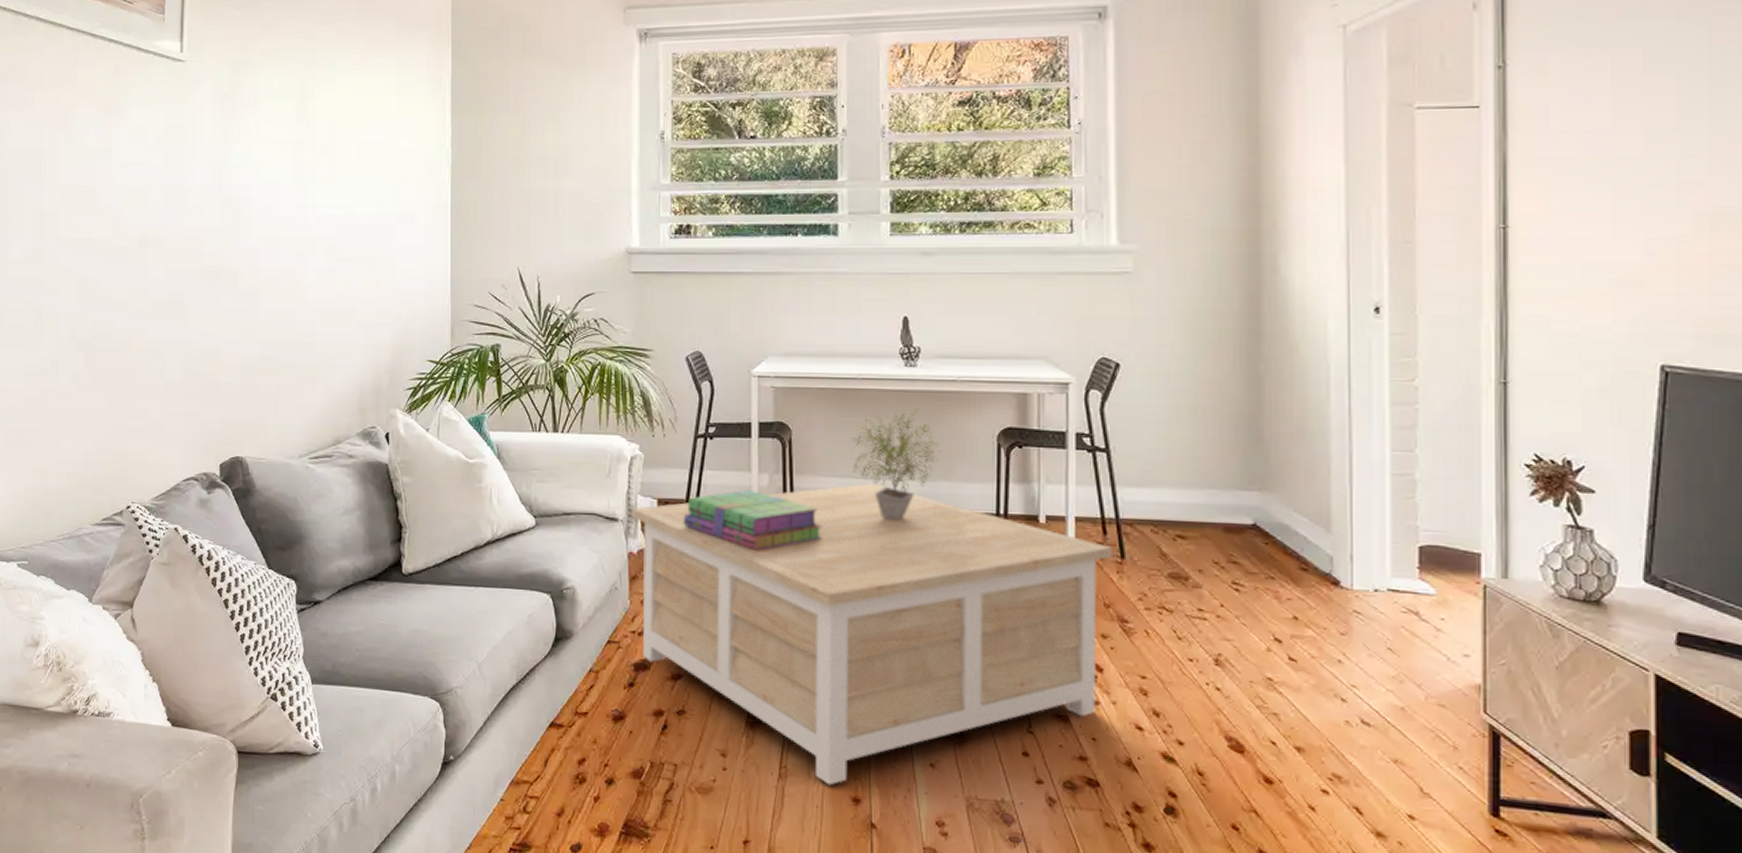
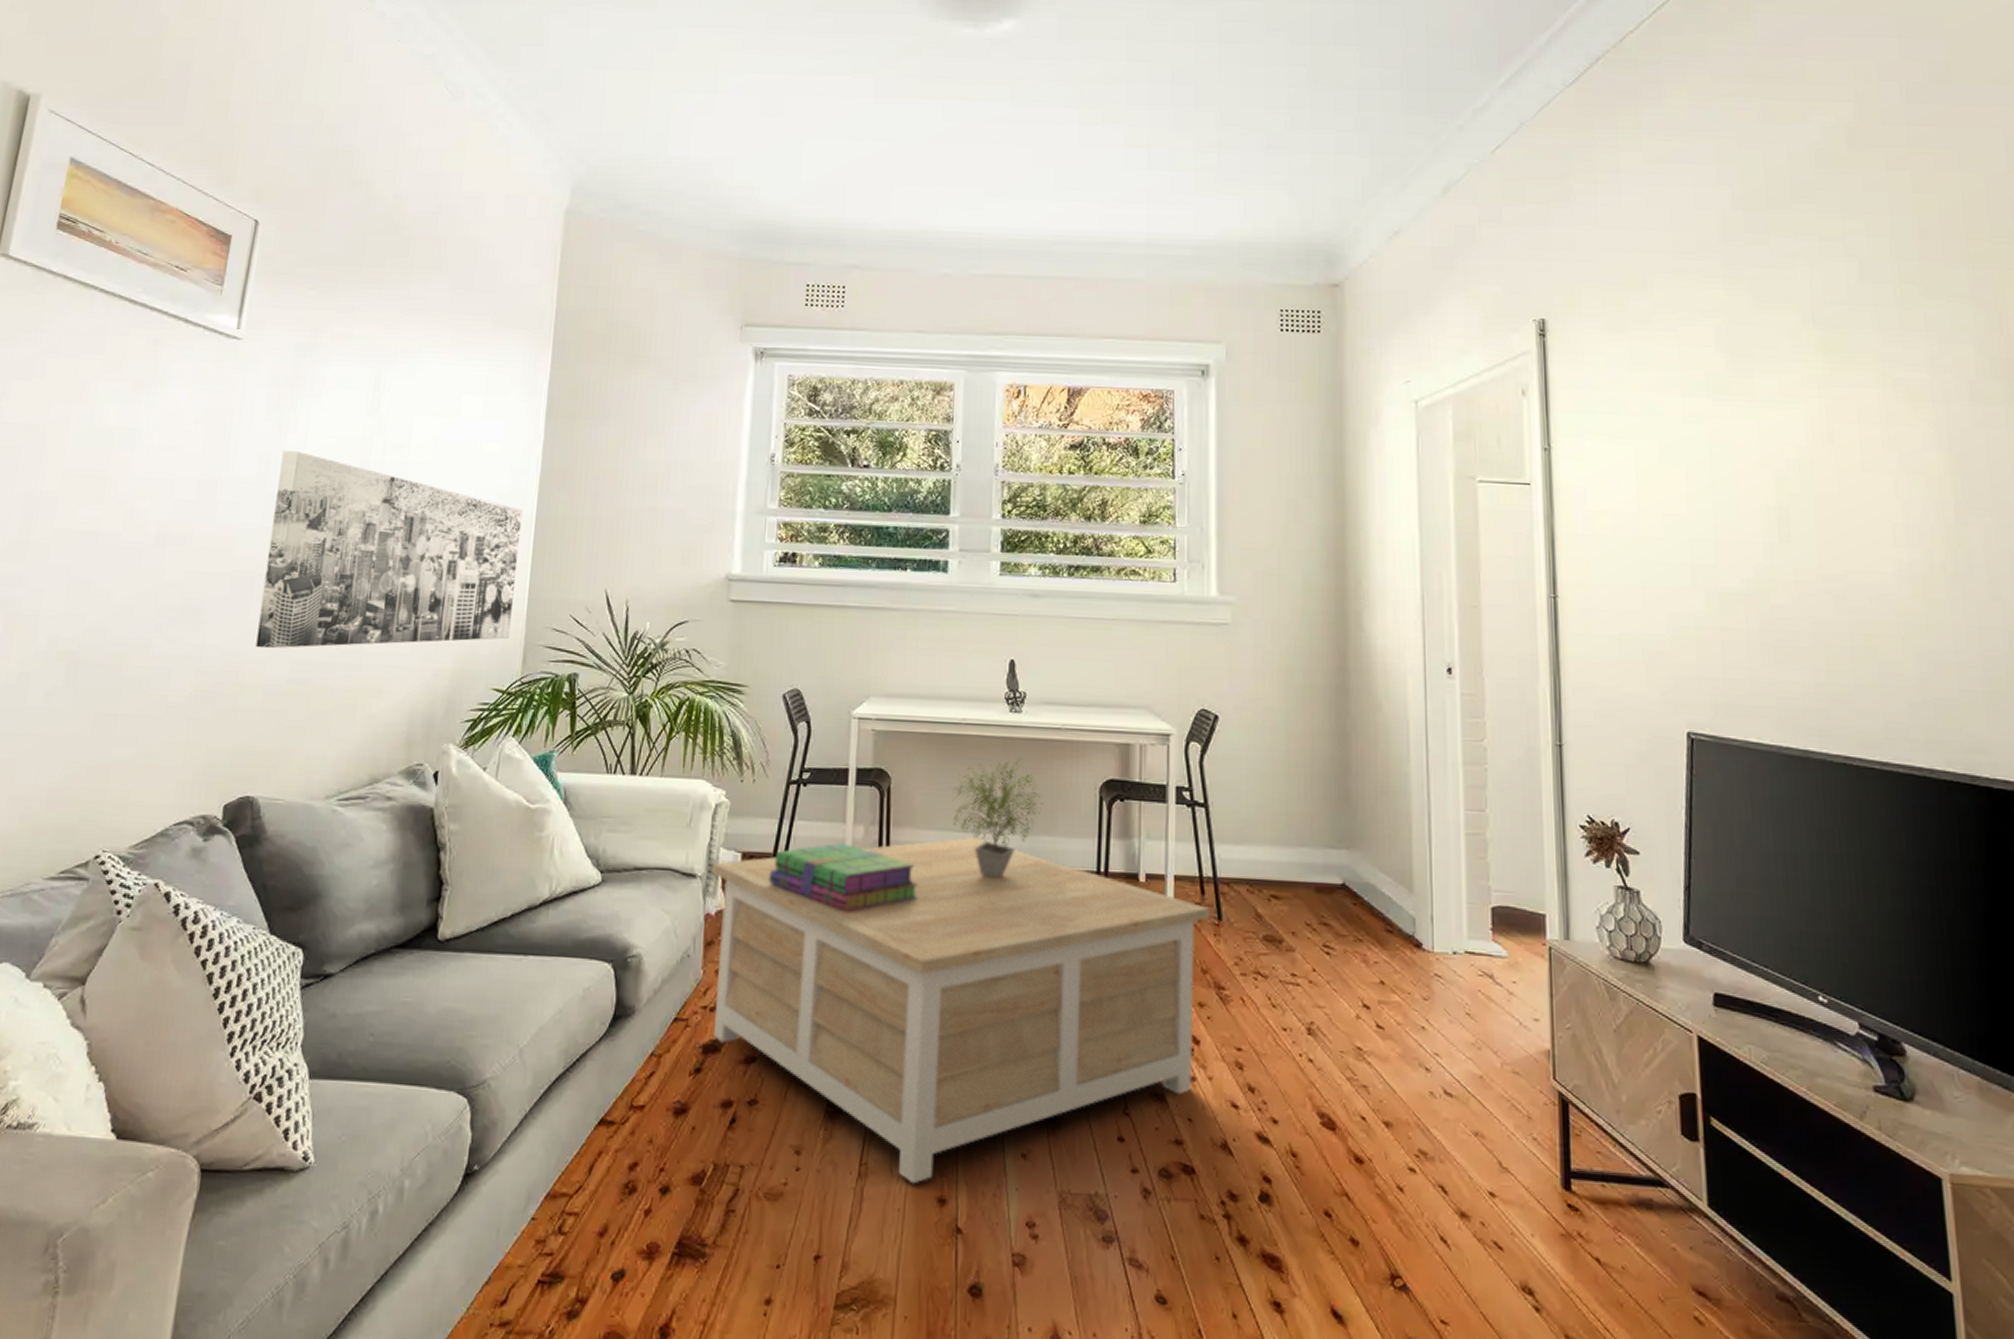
wall art: none [229,158,439,332] -> present [256,450,523,649]

